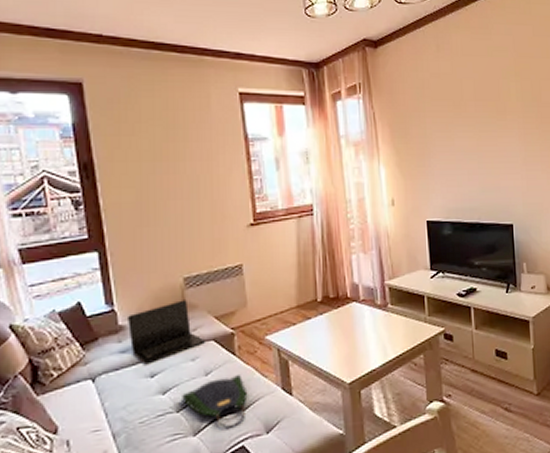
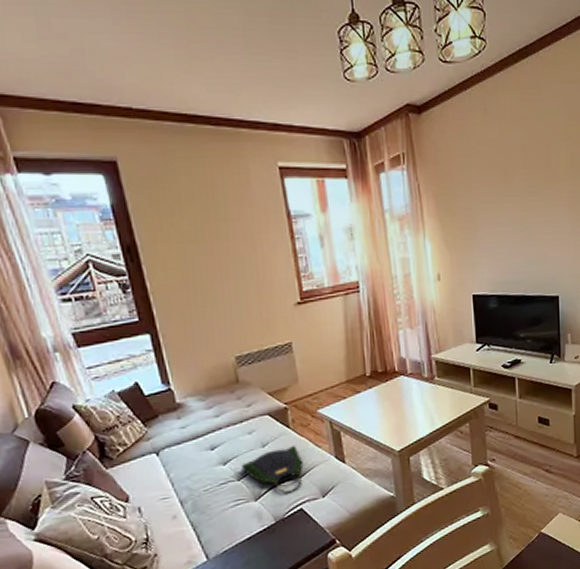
laptop: present [128,300,205,365] -> none [185,378,260,439]

